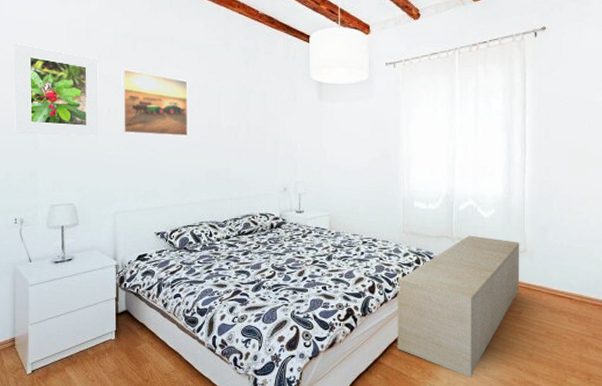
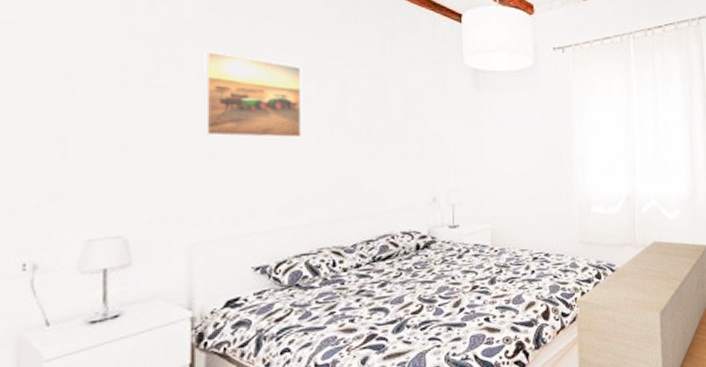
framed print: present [14,43,100,136] -> none [28,14,169,141]

